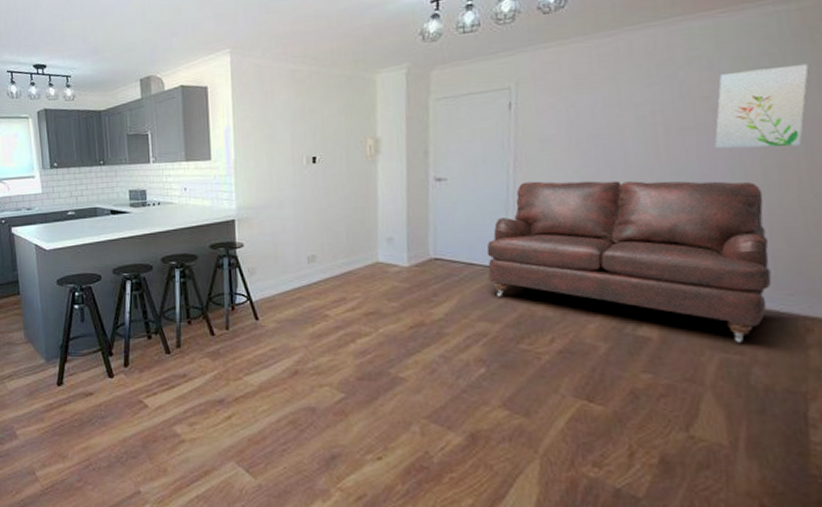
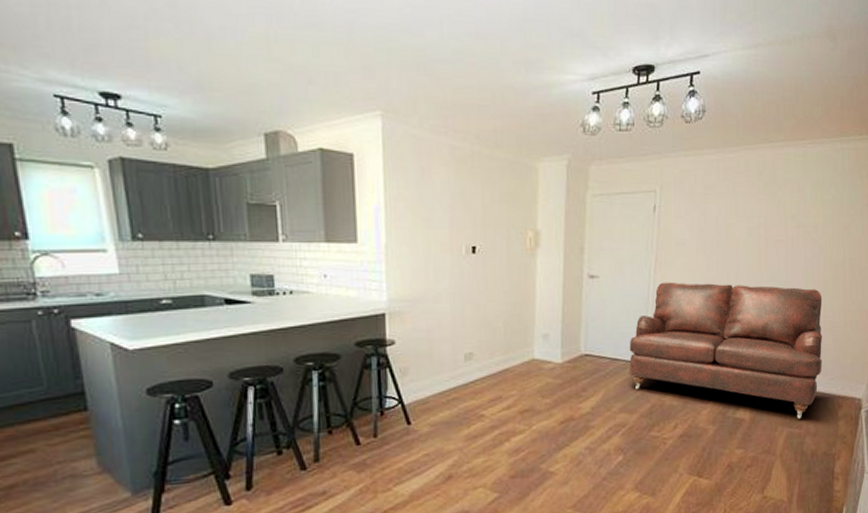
wall art: present [714,63,809,149] -> none [796,194,857,262]

